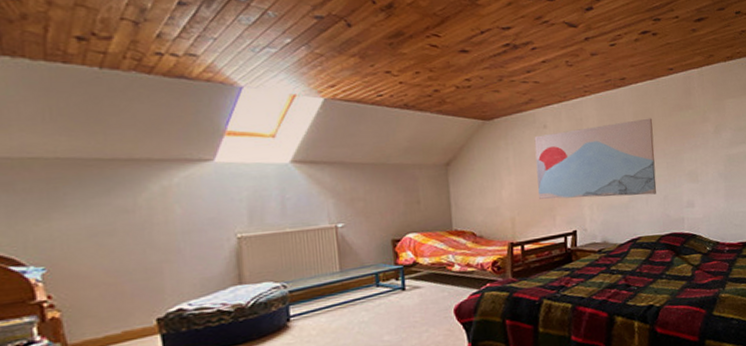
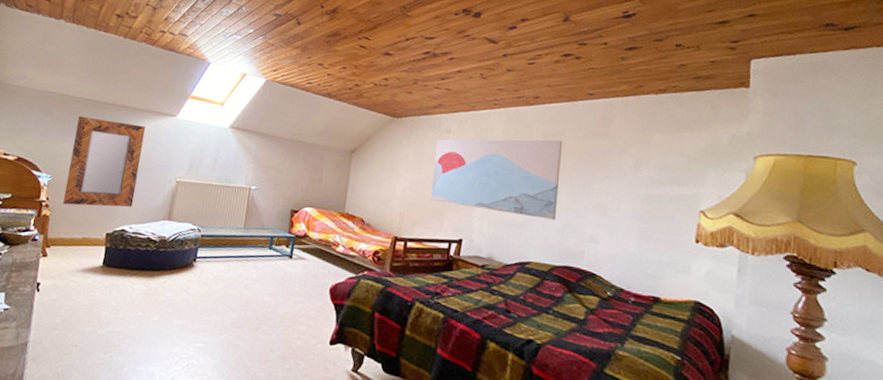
home mirror: none [60,179,184,299] -> present [63,116,146,207]

